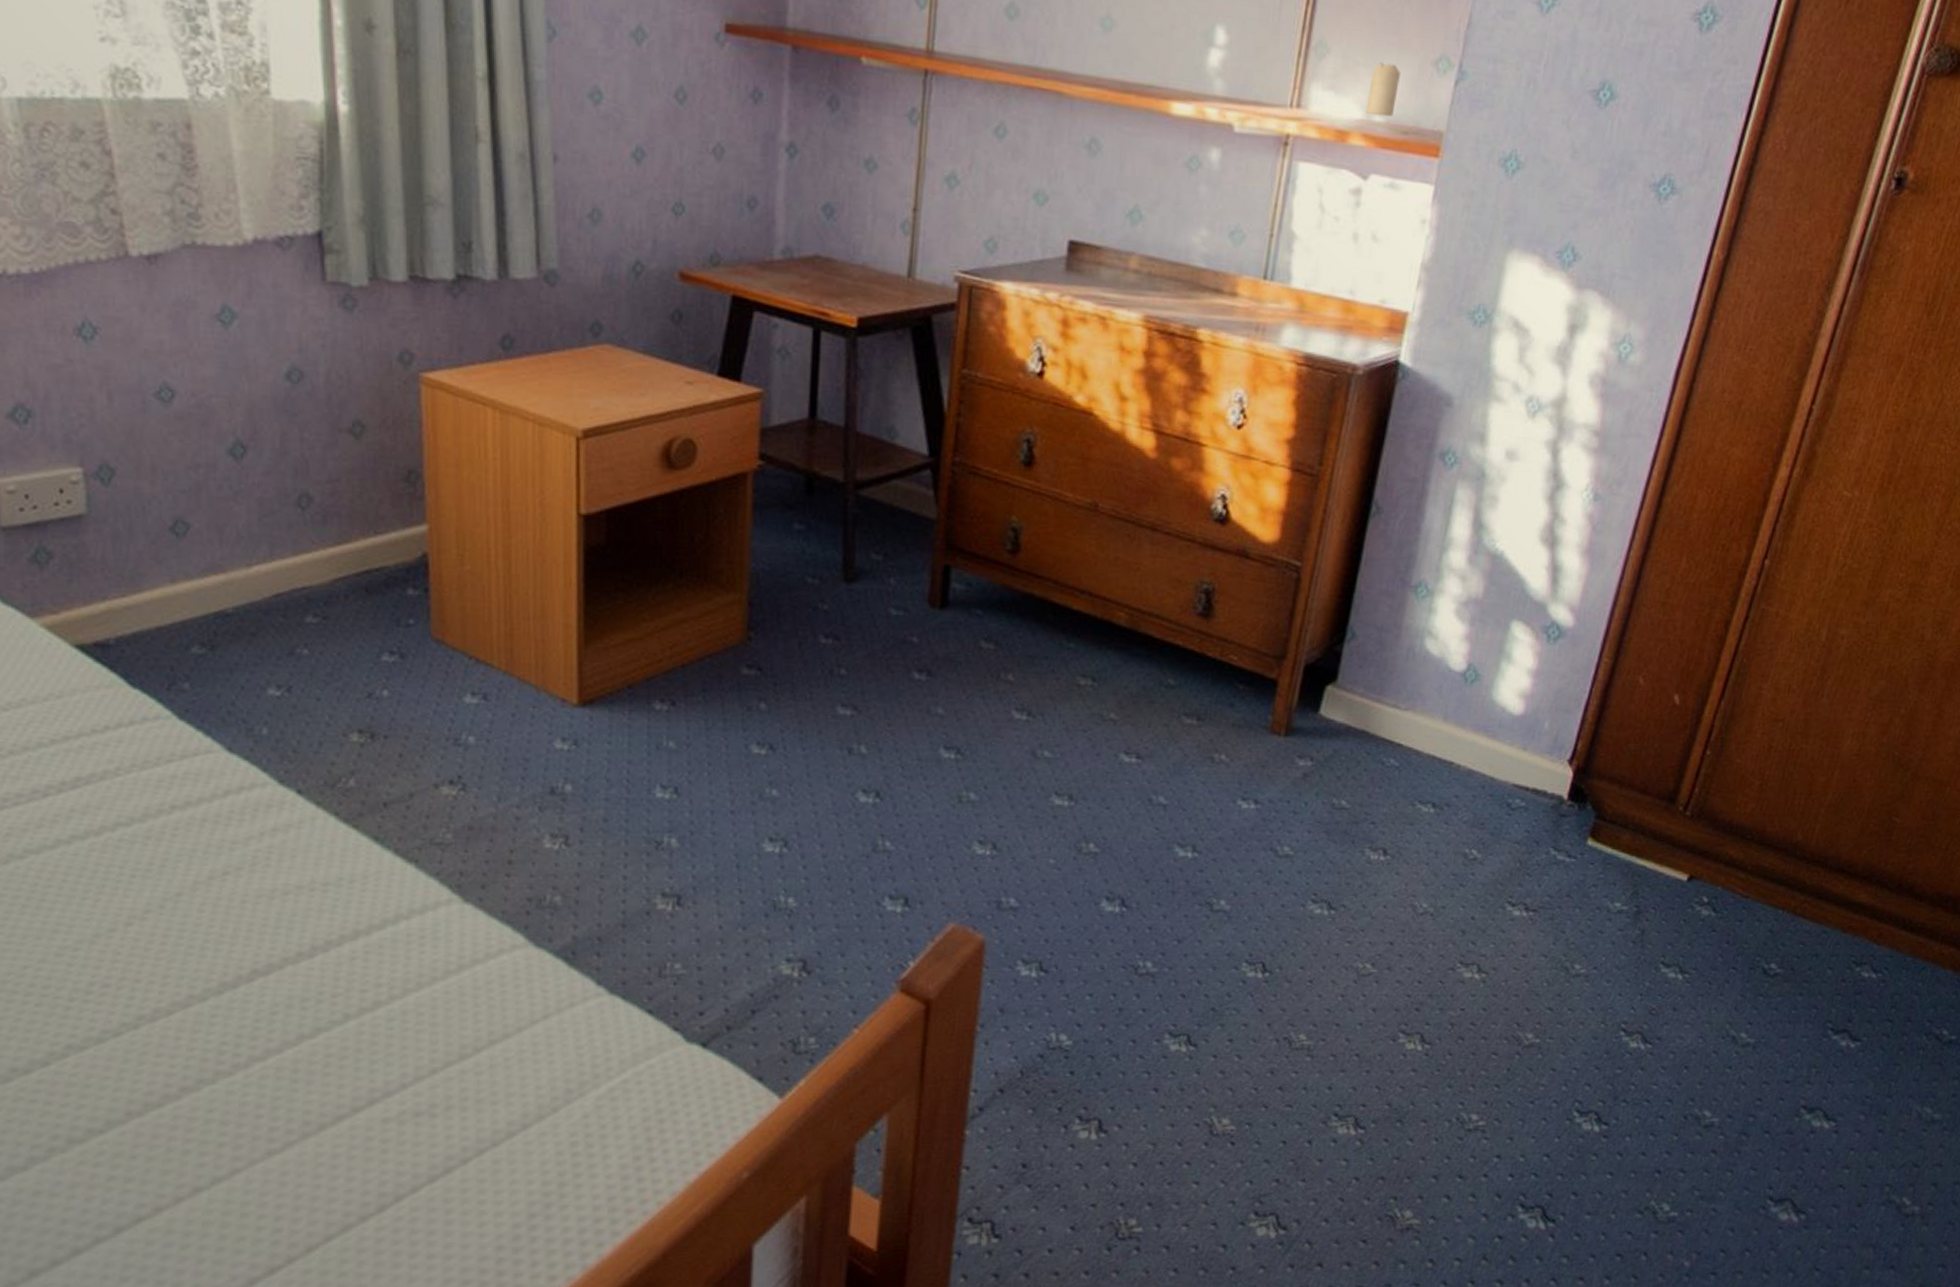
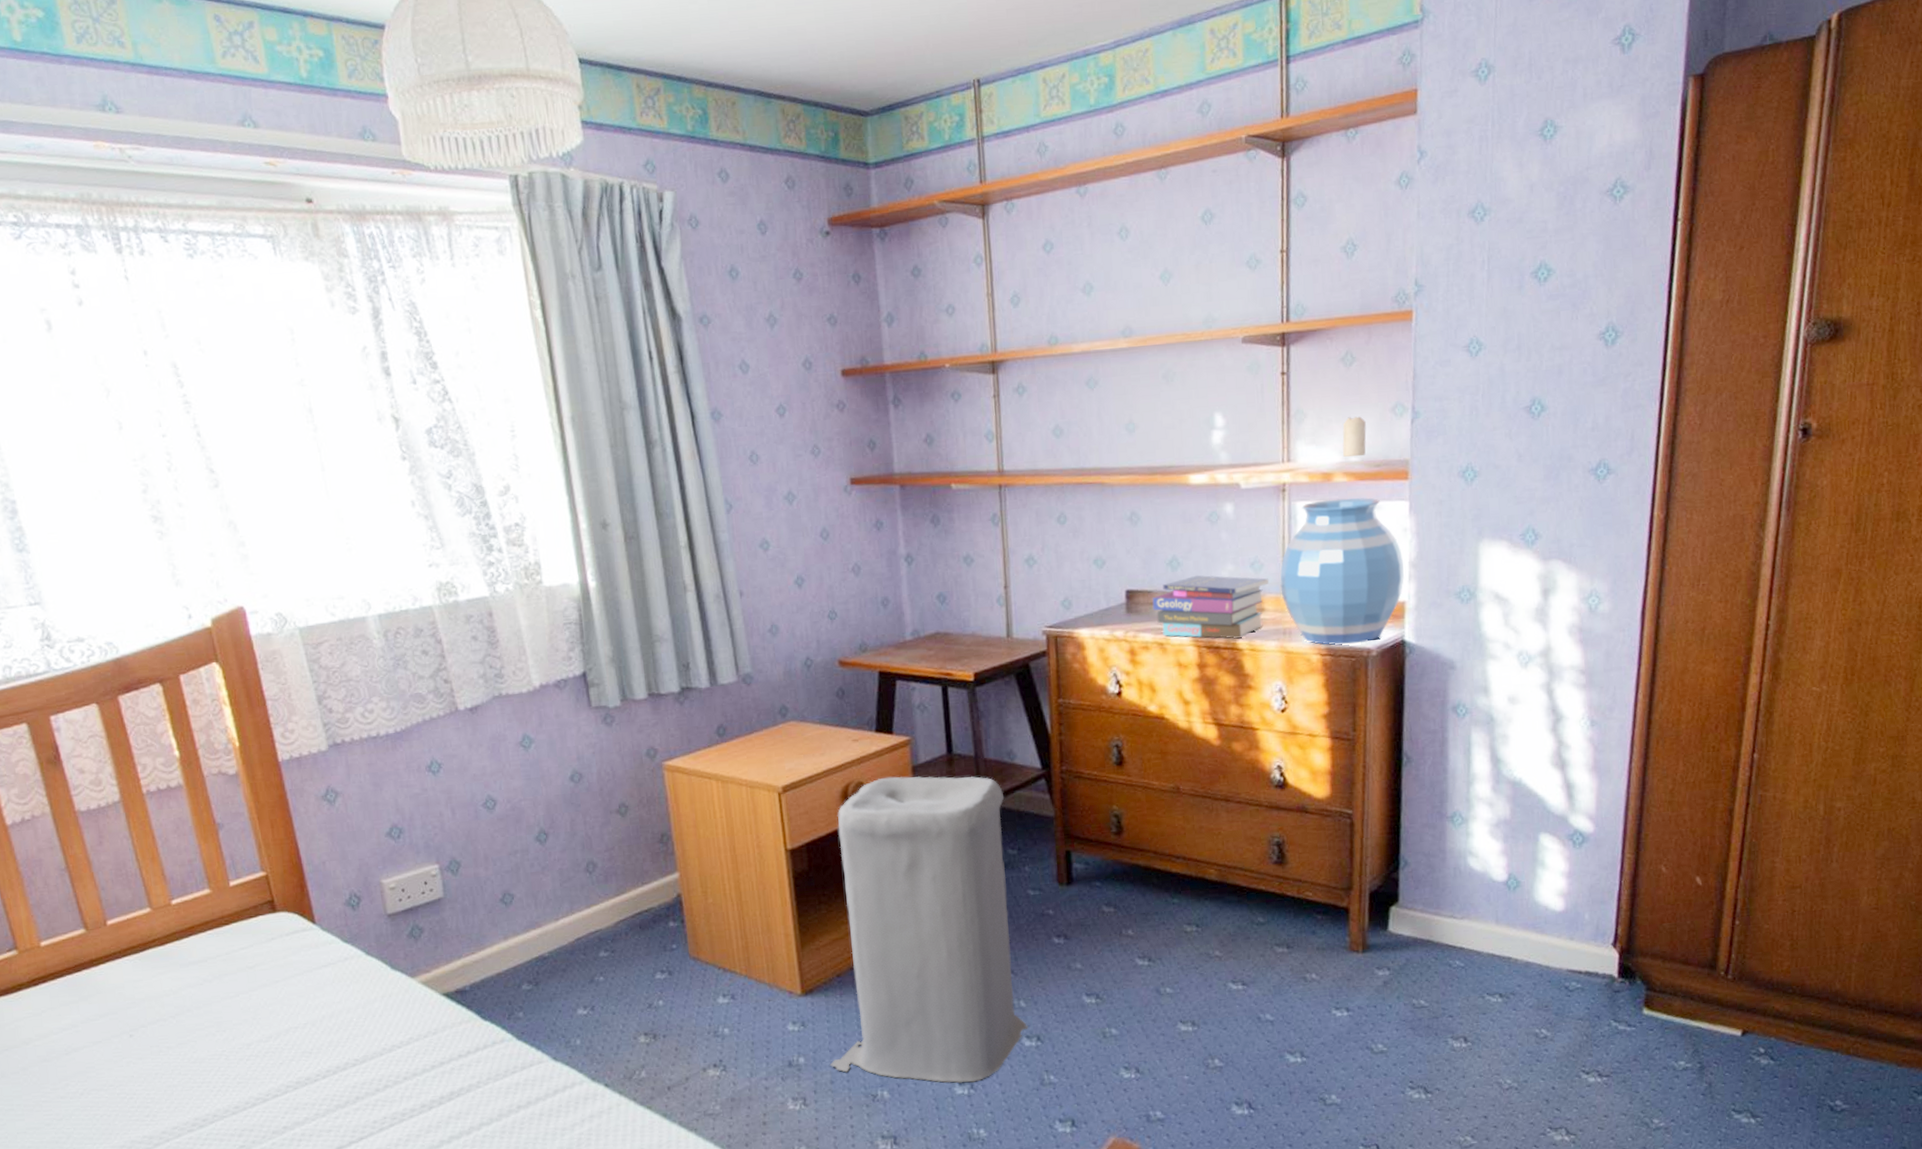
laundry basket: none [604,437,876,839] -> present [829,776,1028,1084]
books: none [1099,236,1250,327] -> present [1152,575,1269,639]
vase: none [1261,165,1415,357] -> present [1280,497,1404,645]

